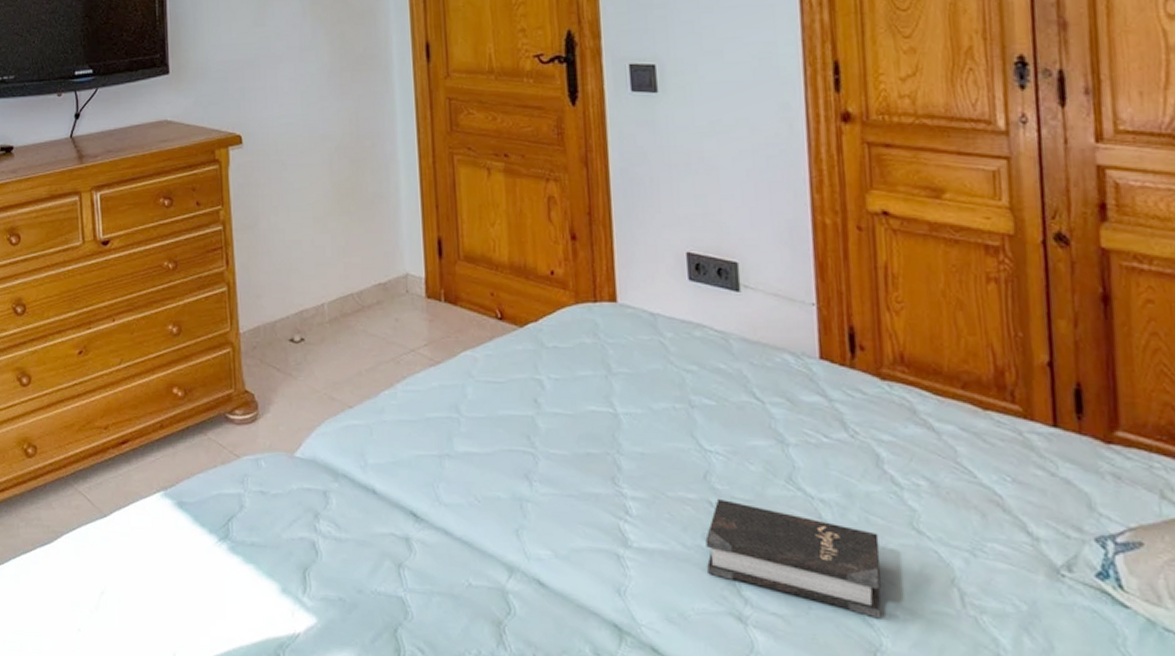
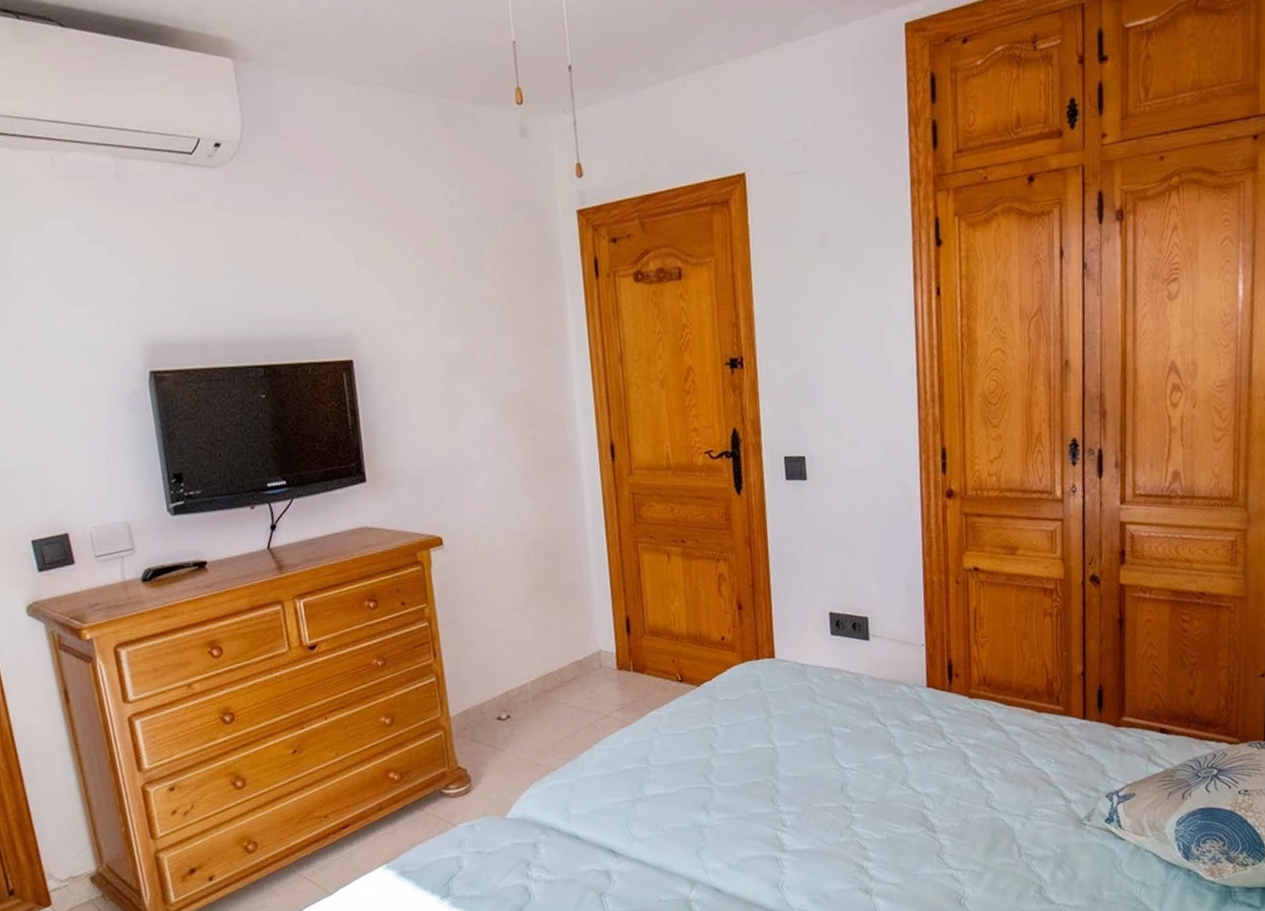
hardback book: present [705,498,881,619] -> none [842,803,966,875]

